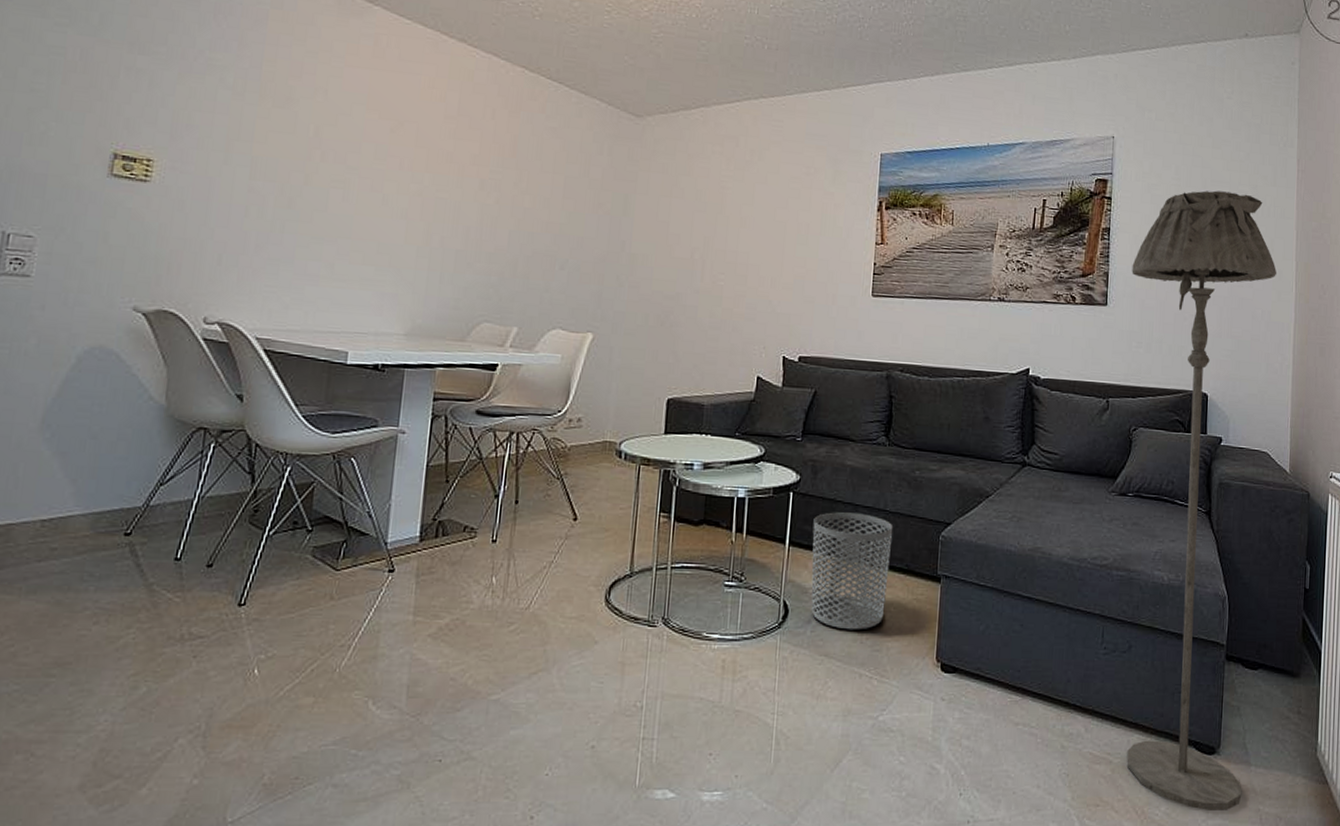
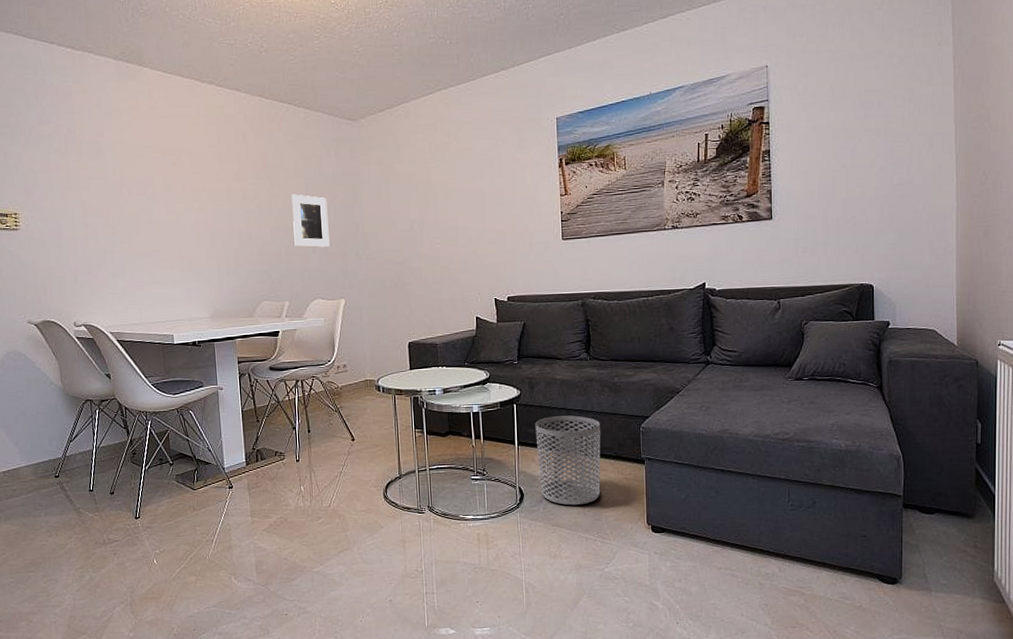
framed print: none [538,193,590,265] -> present [291,194,330,247]
floor lamp: present [1126,190,1277,810] -> none [793,98,937,628]

